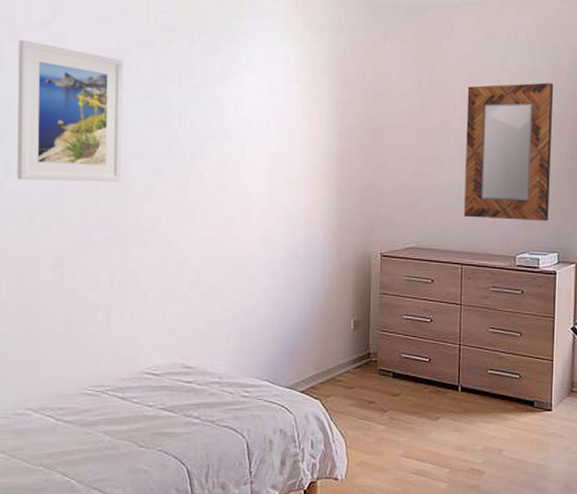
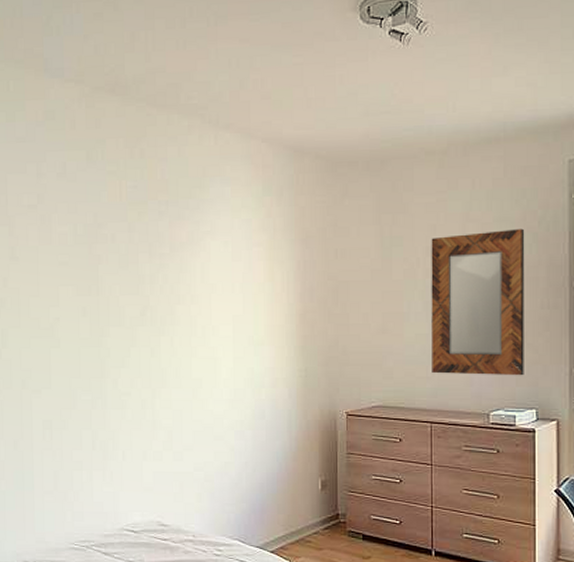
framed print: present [16,39,123,182] -> none [10,222,101,350]

